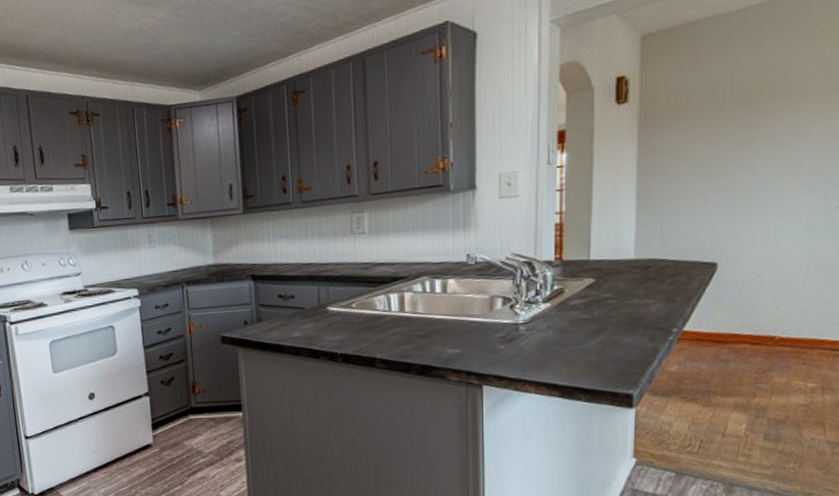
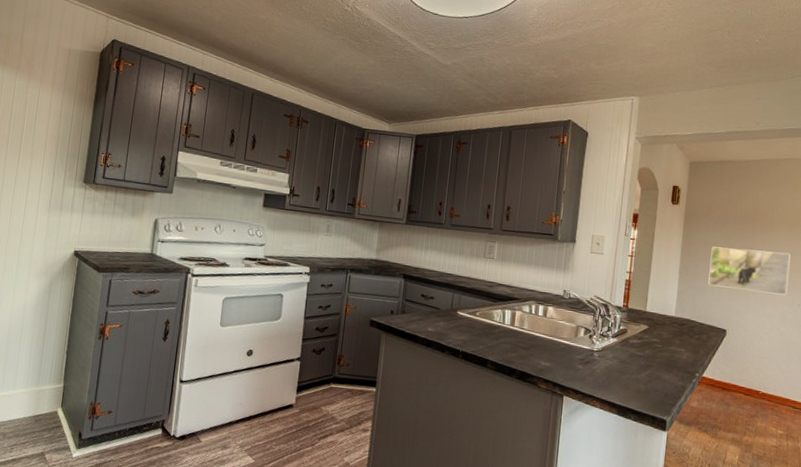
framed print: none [683,133,820,207] -> present [708,246,791,295]

